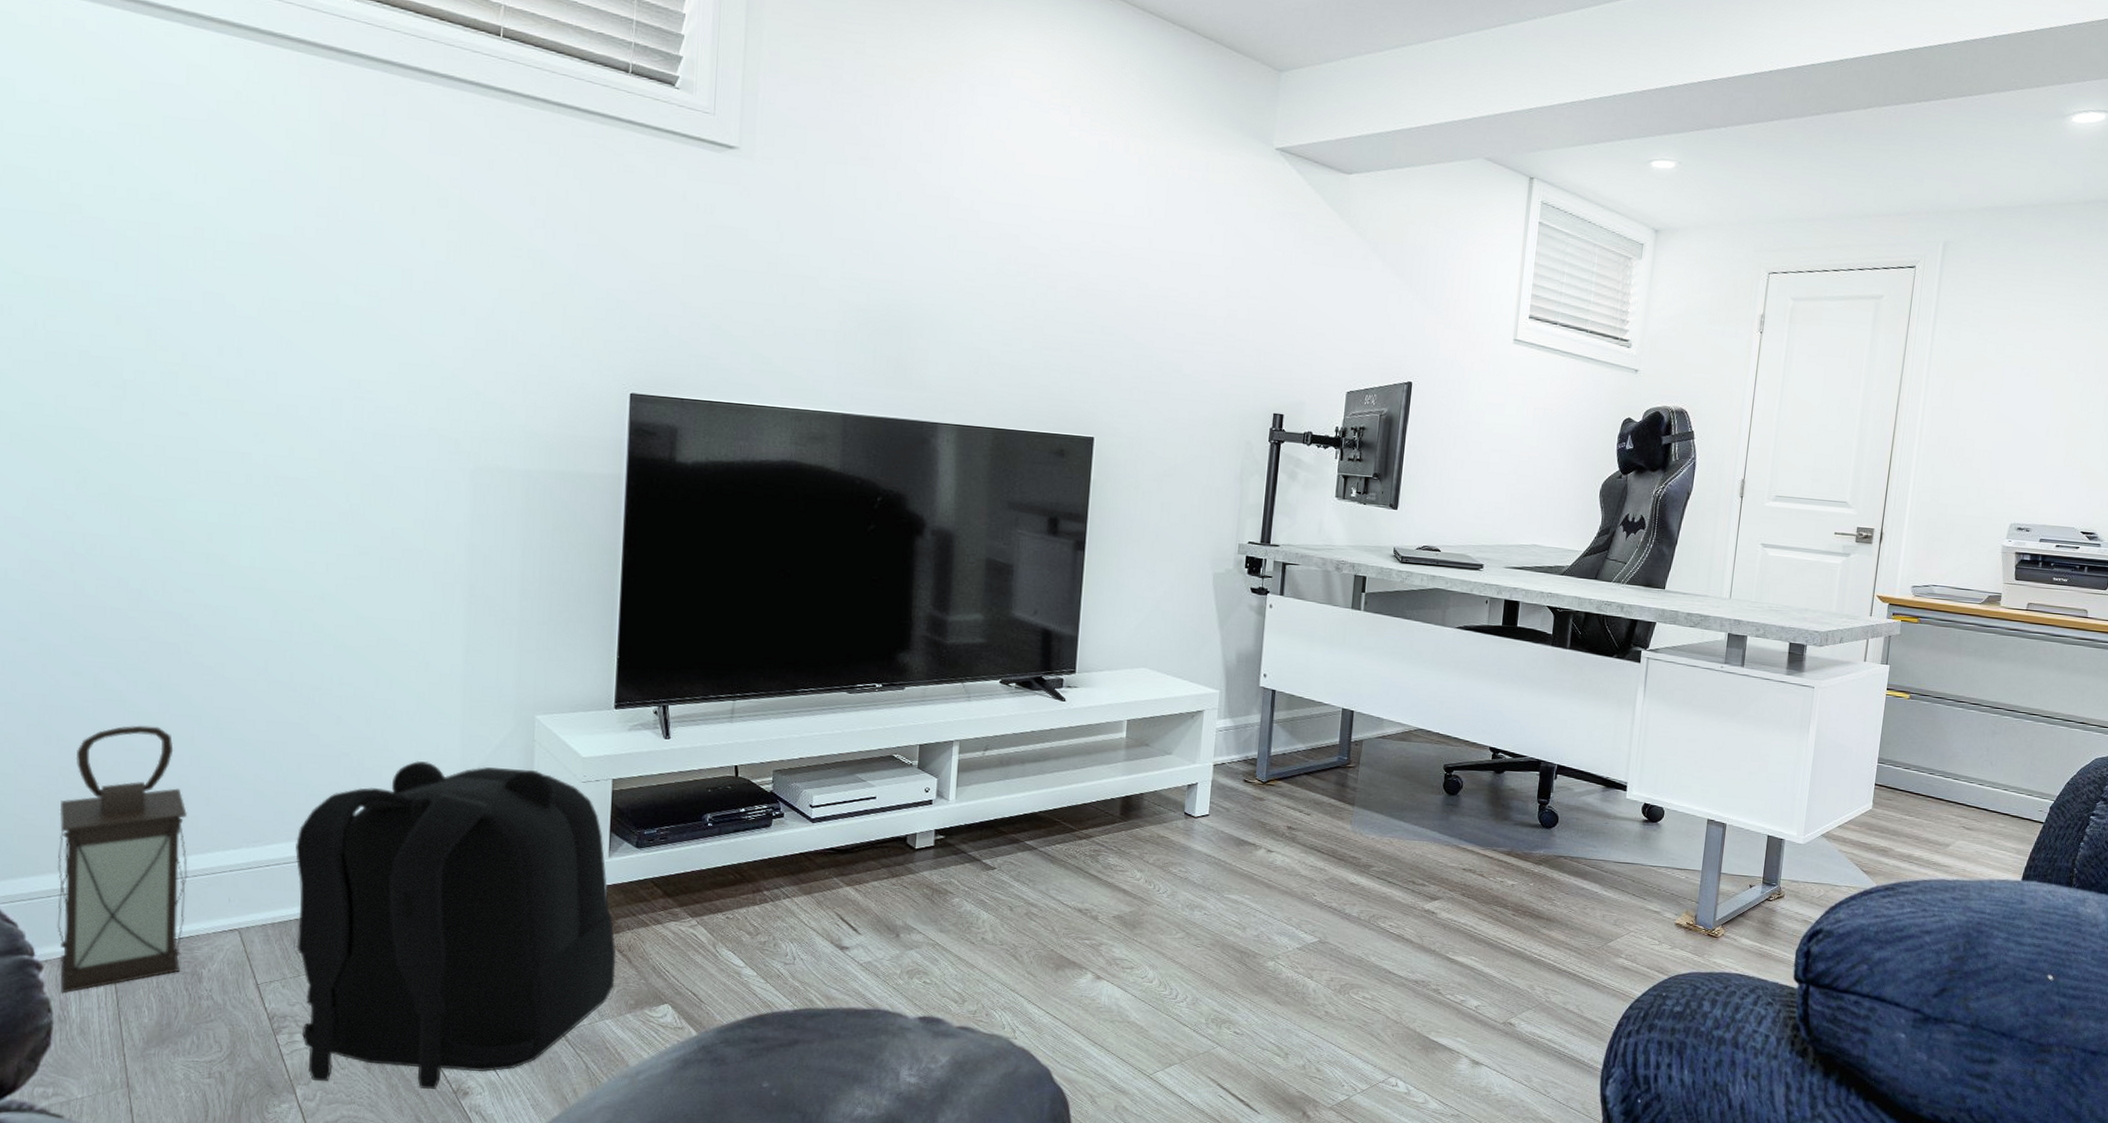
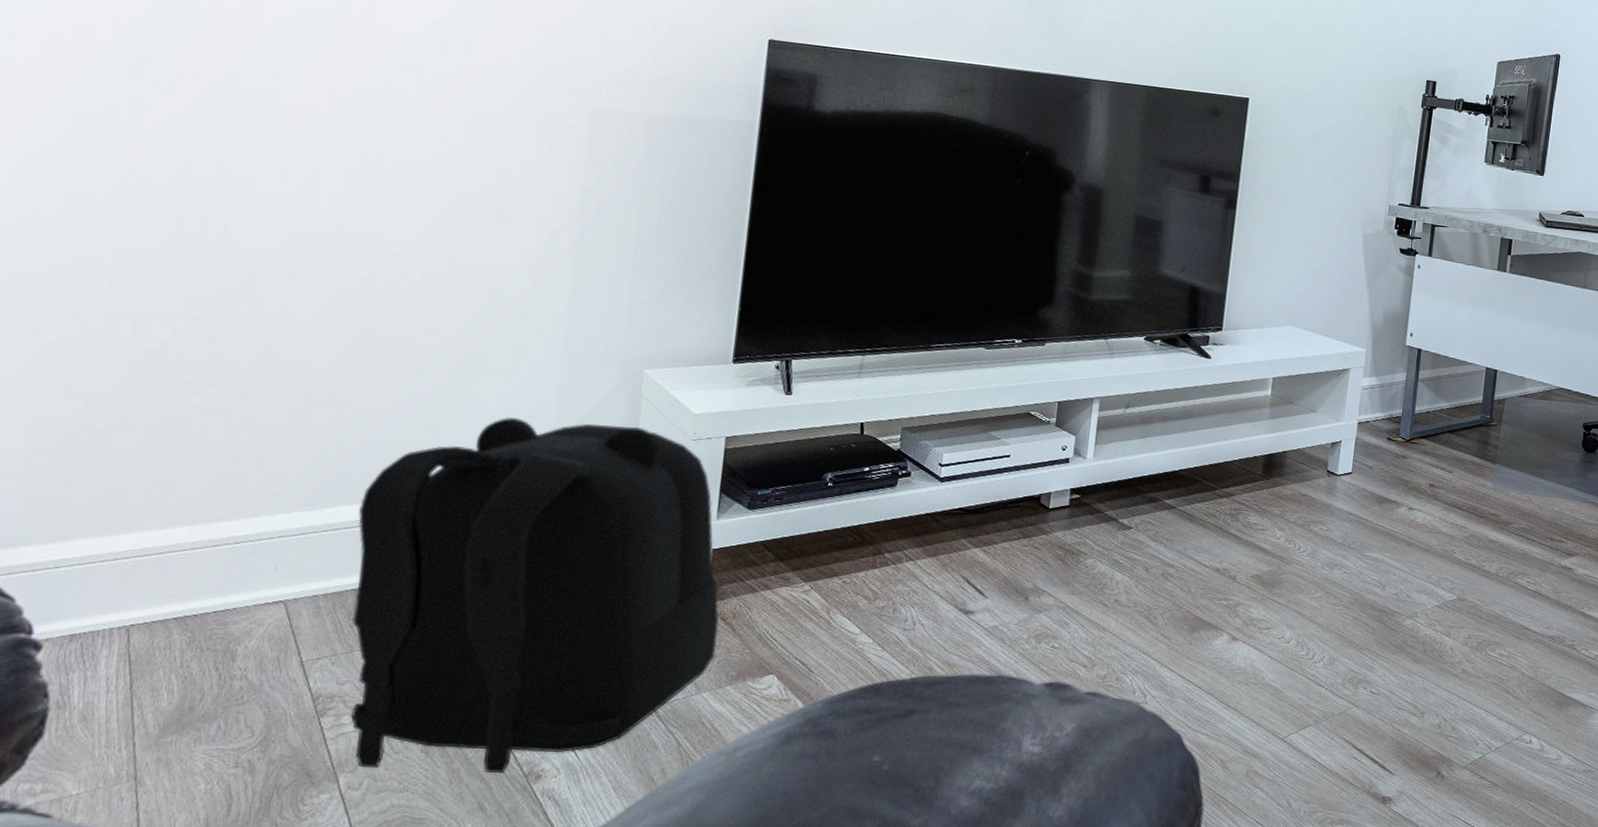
lantern: present [57,725,188,993] -> none [62,377,233,676]

